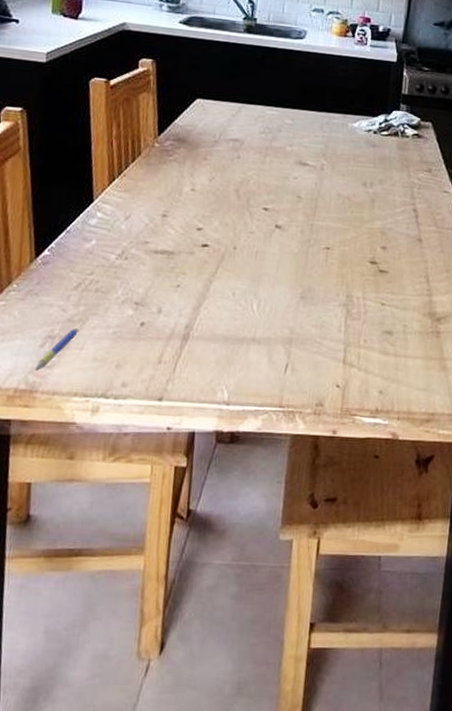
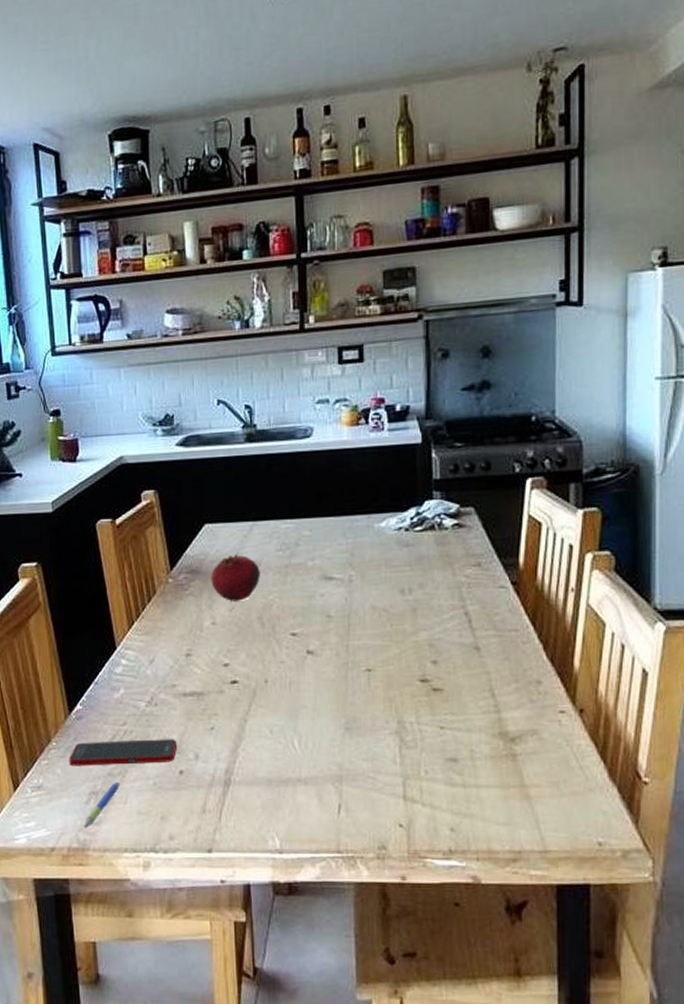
cell phone: none [28,287,143,314] -> present [68,739,178,766]
fruit: none [195,130,243,173] -> present [211,554,260,601]

